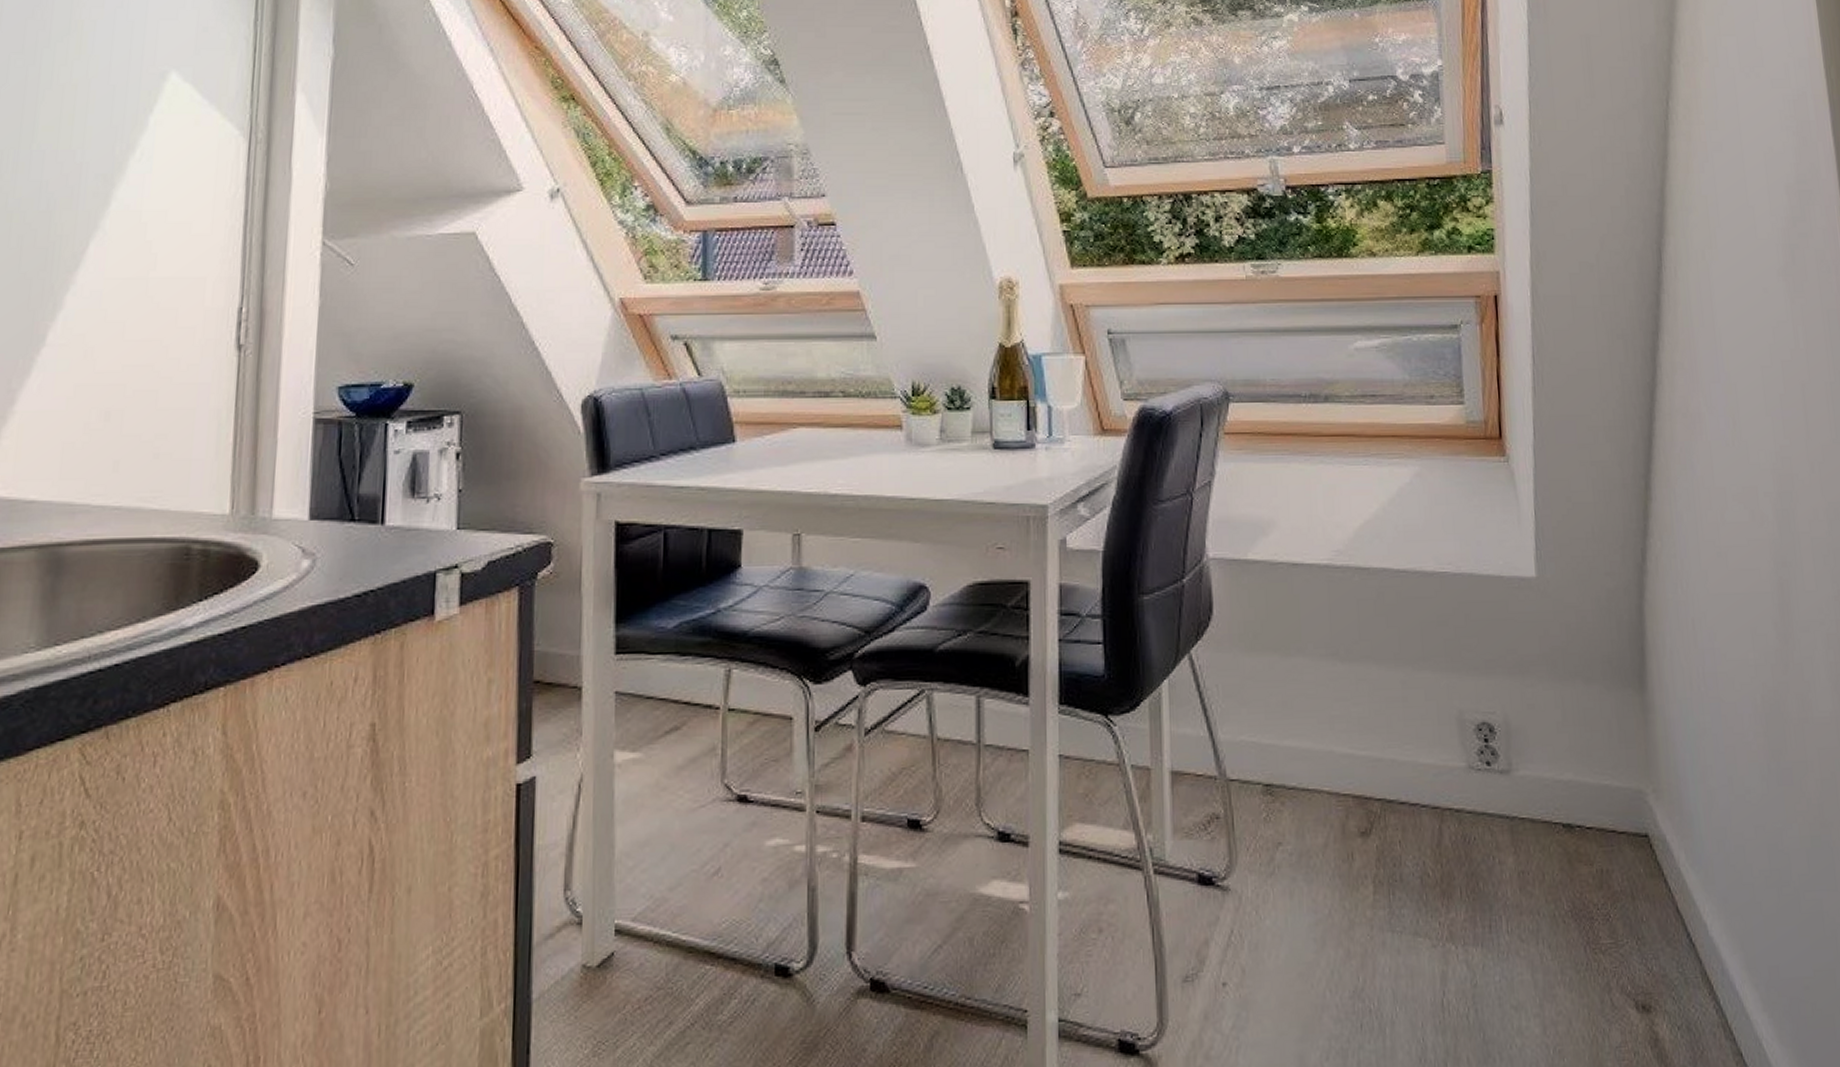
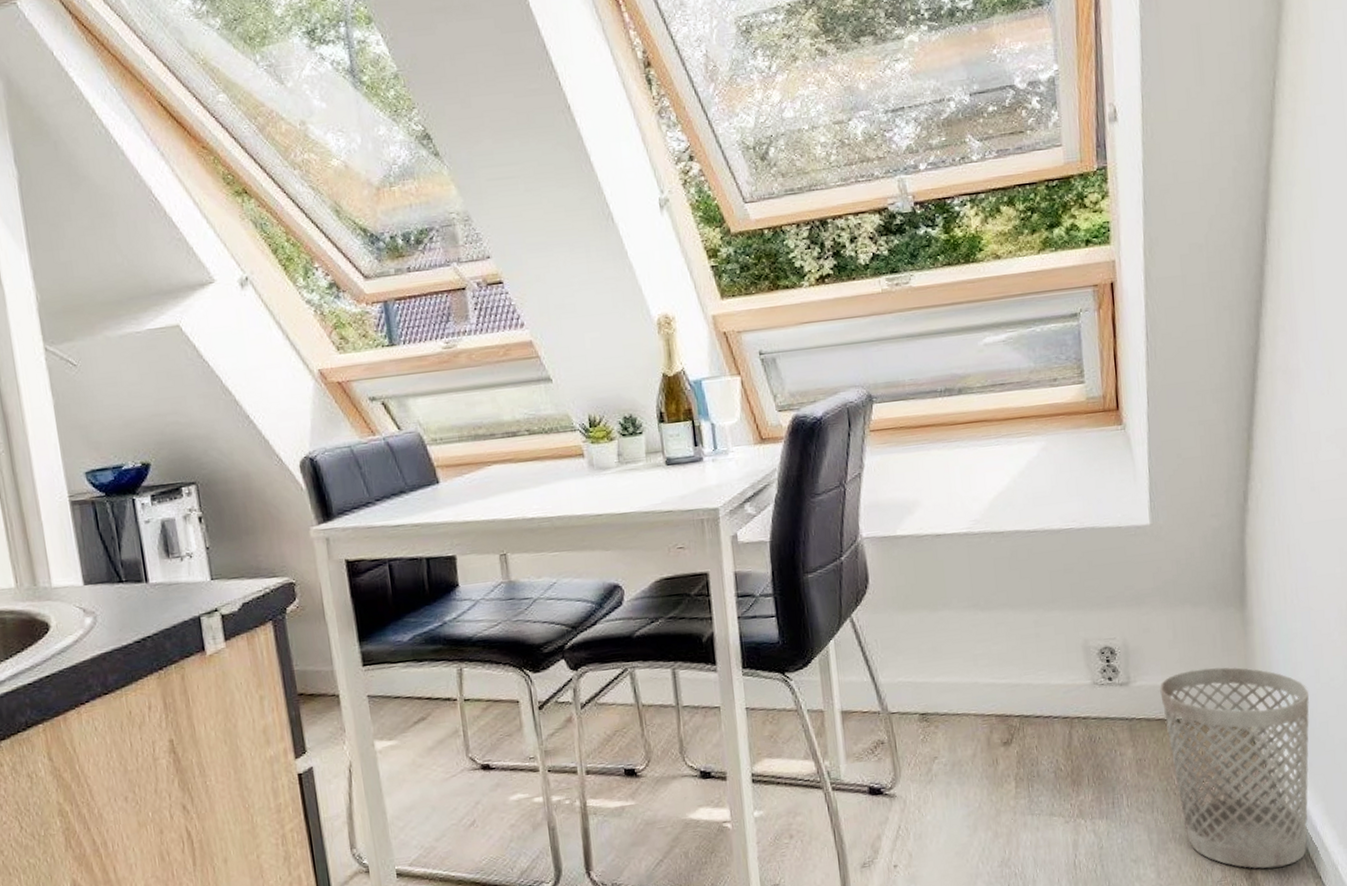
wastebasket: none [1546,761,1725,1036] -> present [1160,667,1310,869]

